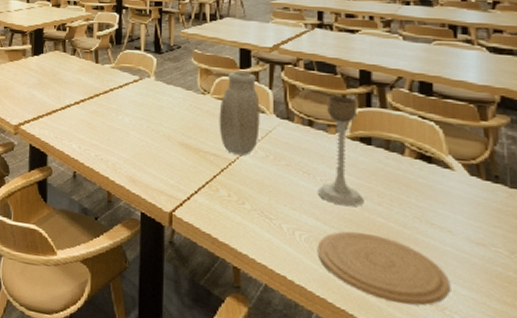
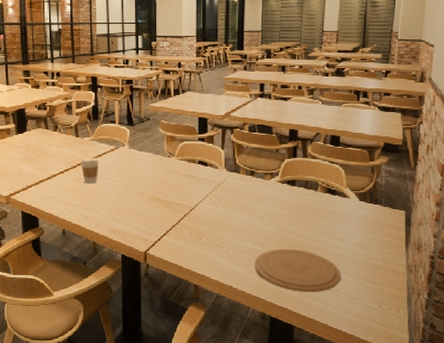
coffee cup: none [99,87,120,120] -> present [81,157,99,184]
vase: present [219,71,260,156] -> none [182,137,214,202]
candle holder: present [317,96,364,207] -> none [255,151,288,232]

